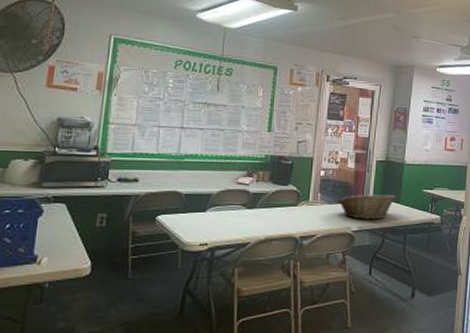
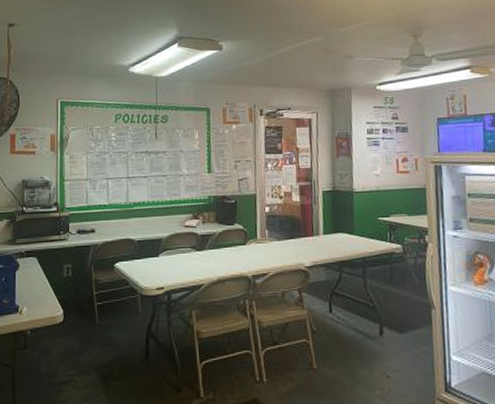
fruit basket: present [338,194,396,220] -> none [287,226,349,254]

